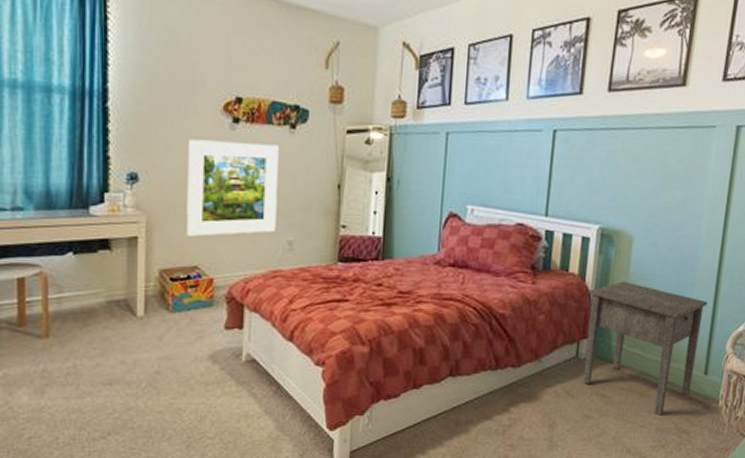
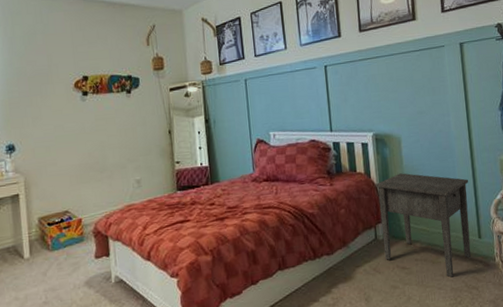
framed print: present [187,139,279,237] -> none [50,107,126,188]

